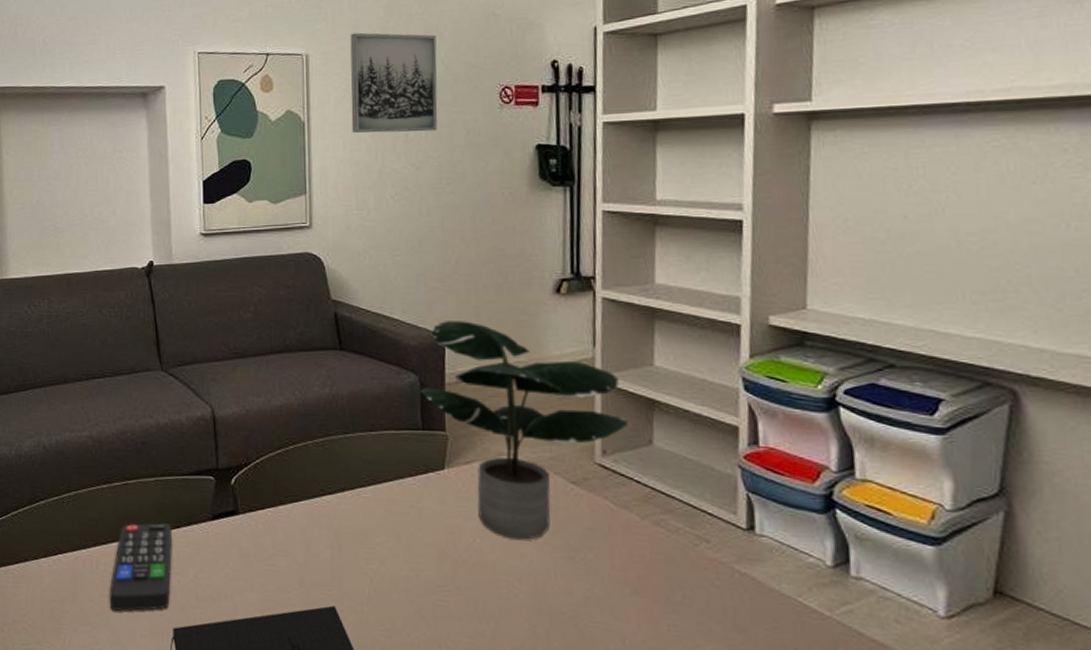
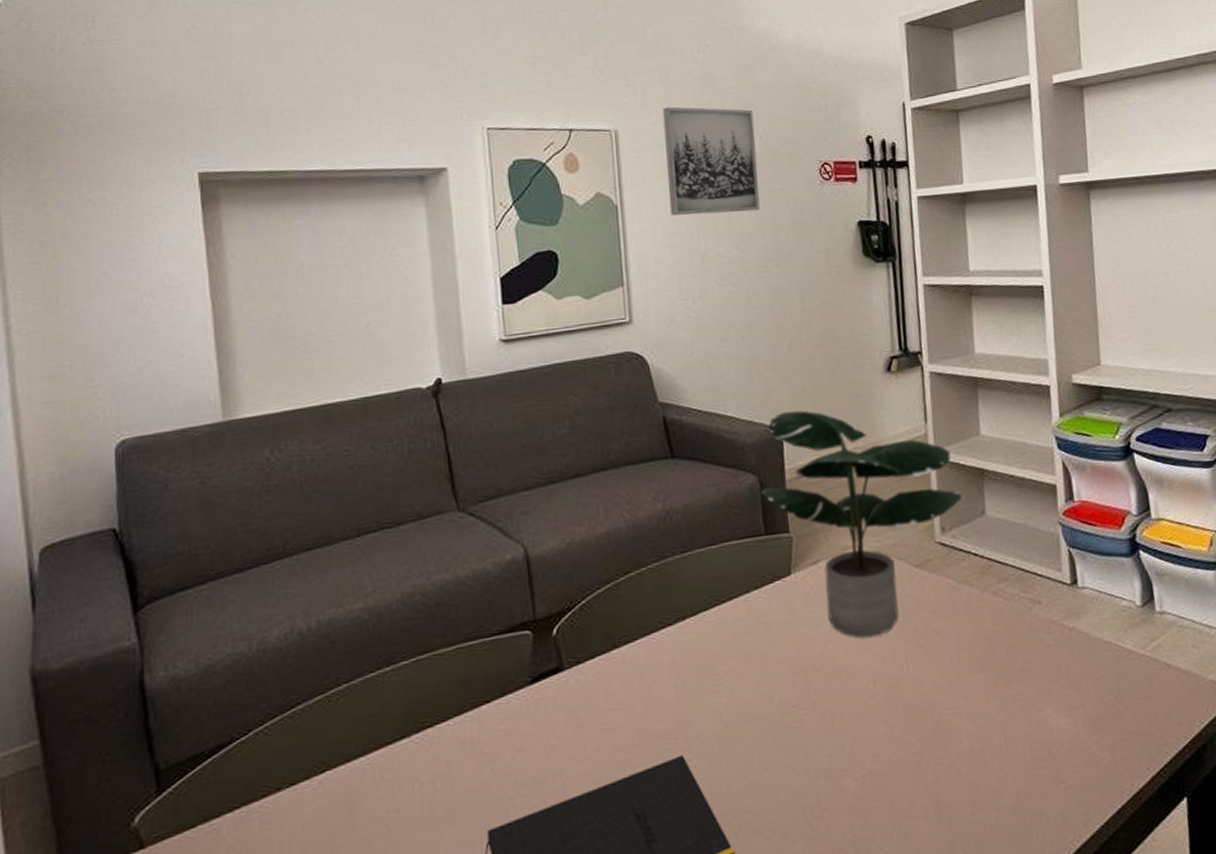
remote control: present [109,523,172,611] -> none [399,699,482,828]

